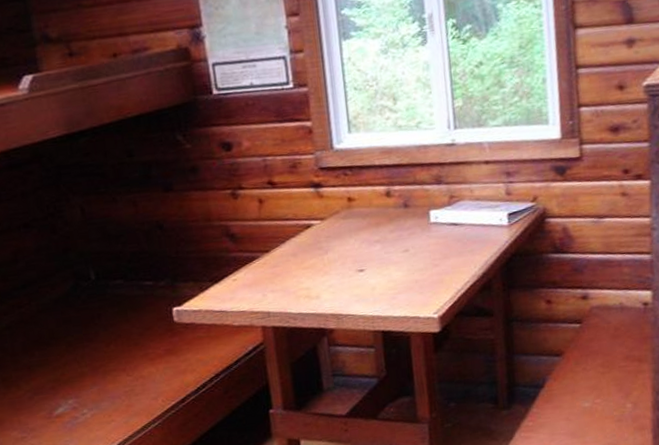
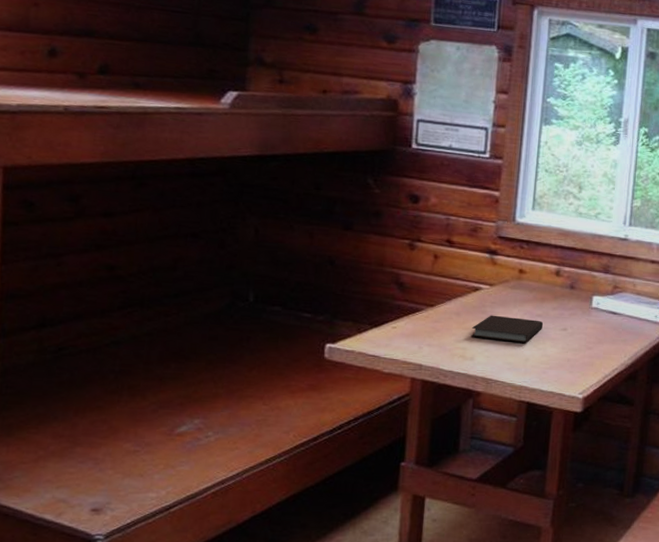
notebook: none [311,246,384,275] -> present [470,315,544,343]

